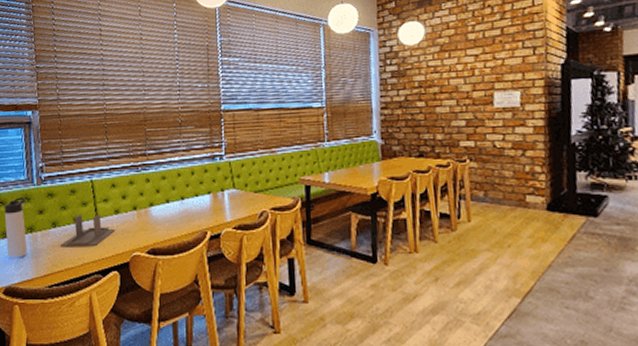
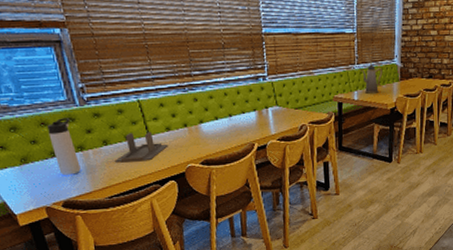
coffee pot: none [330,138,359,175] -> present [359,62,383,94]

